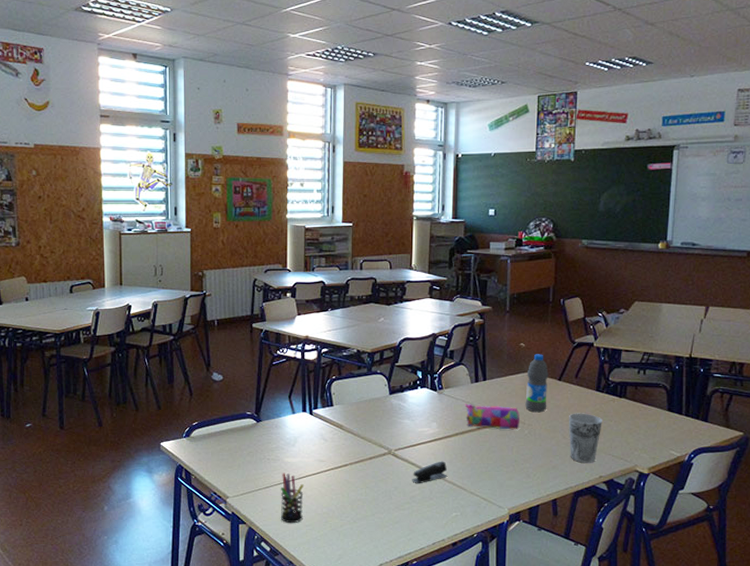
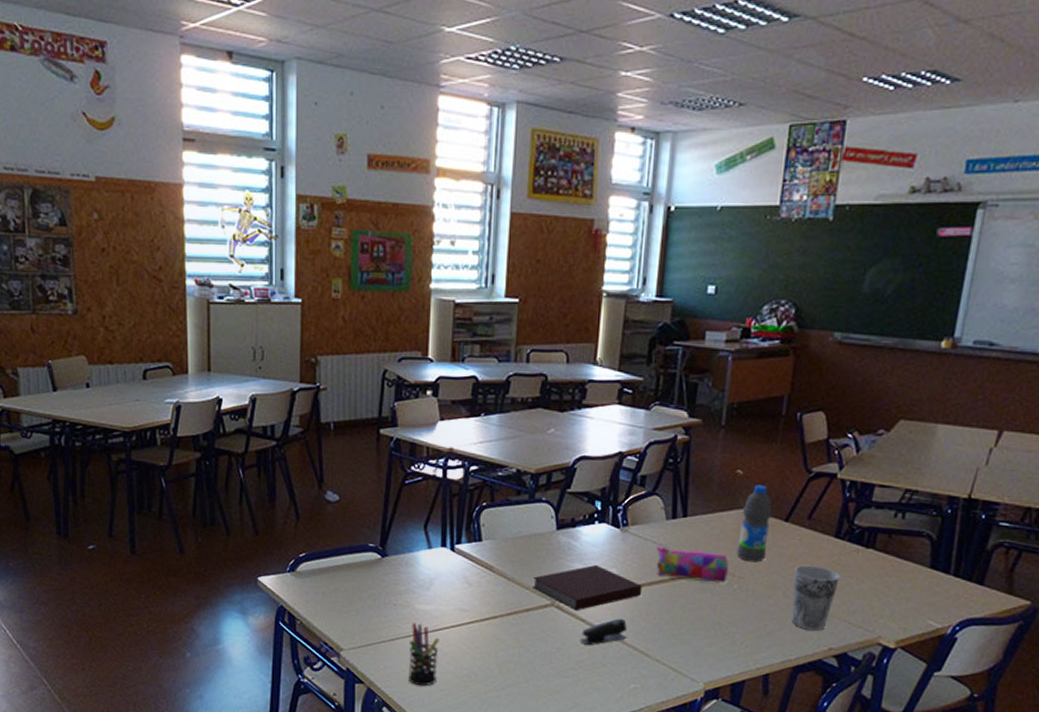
notebook: none [374,421,457,457] -> present [533,565,643,611]

